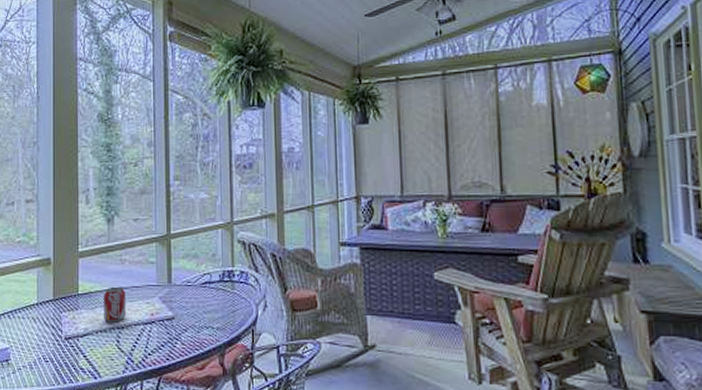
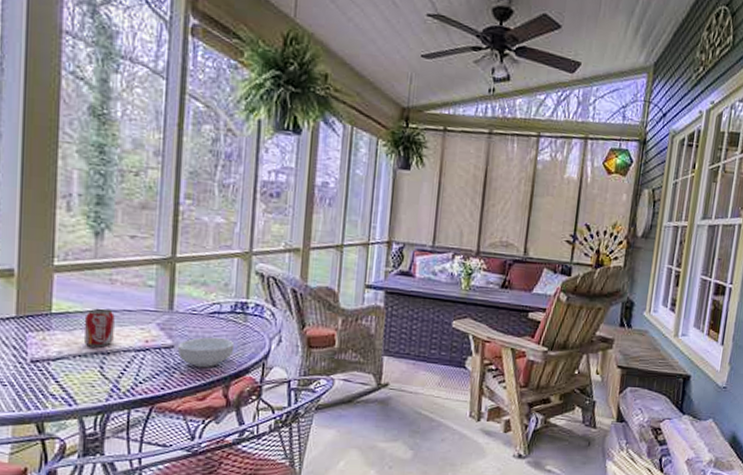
cereal bowl: none [177,306,226,336] -> present [177,337,235,367]

